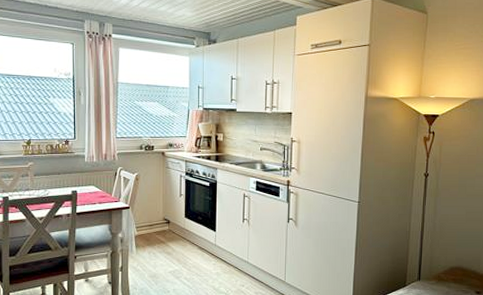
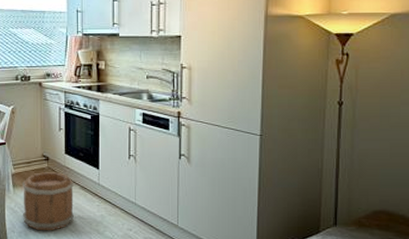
bucket: none [144,234,192,288] -> present [22,172,74,231]

